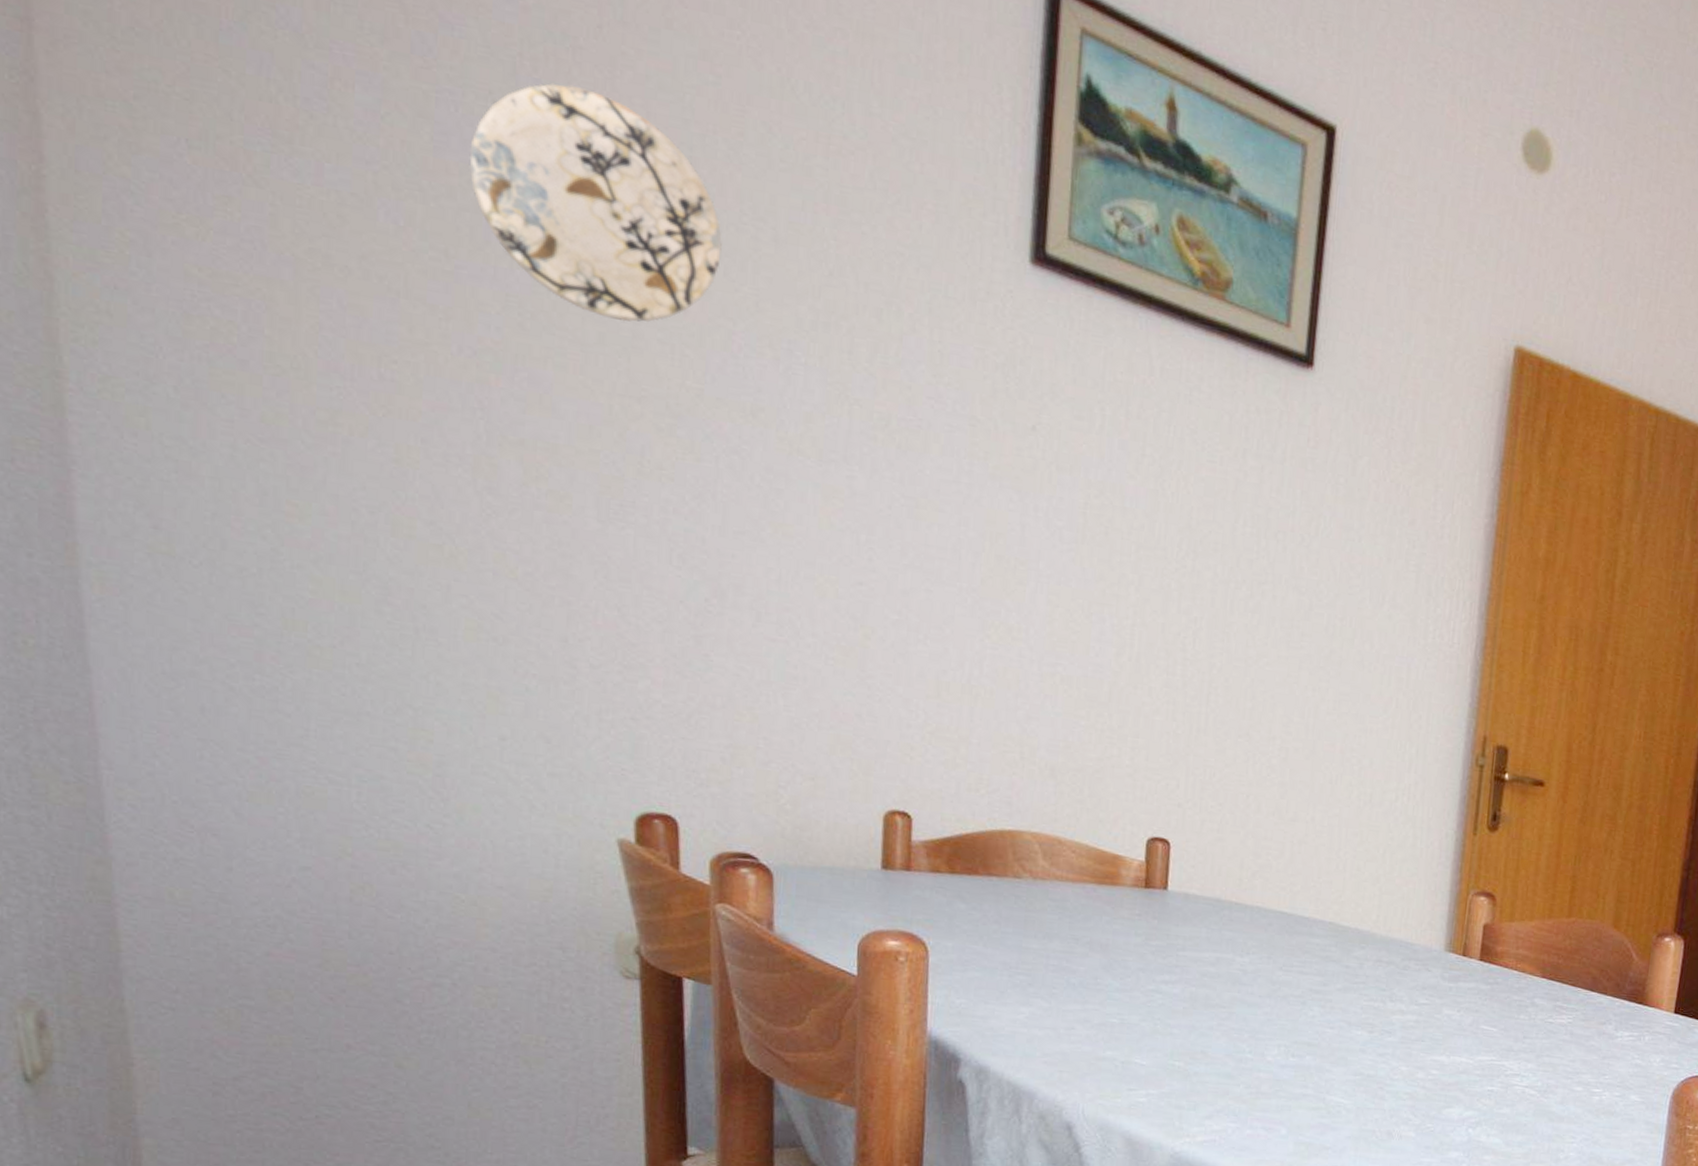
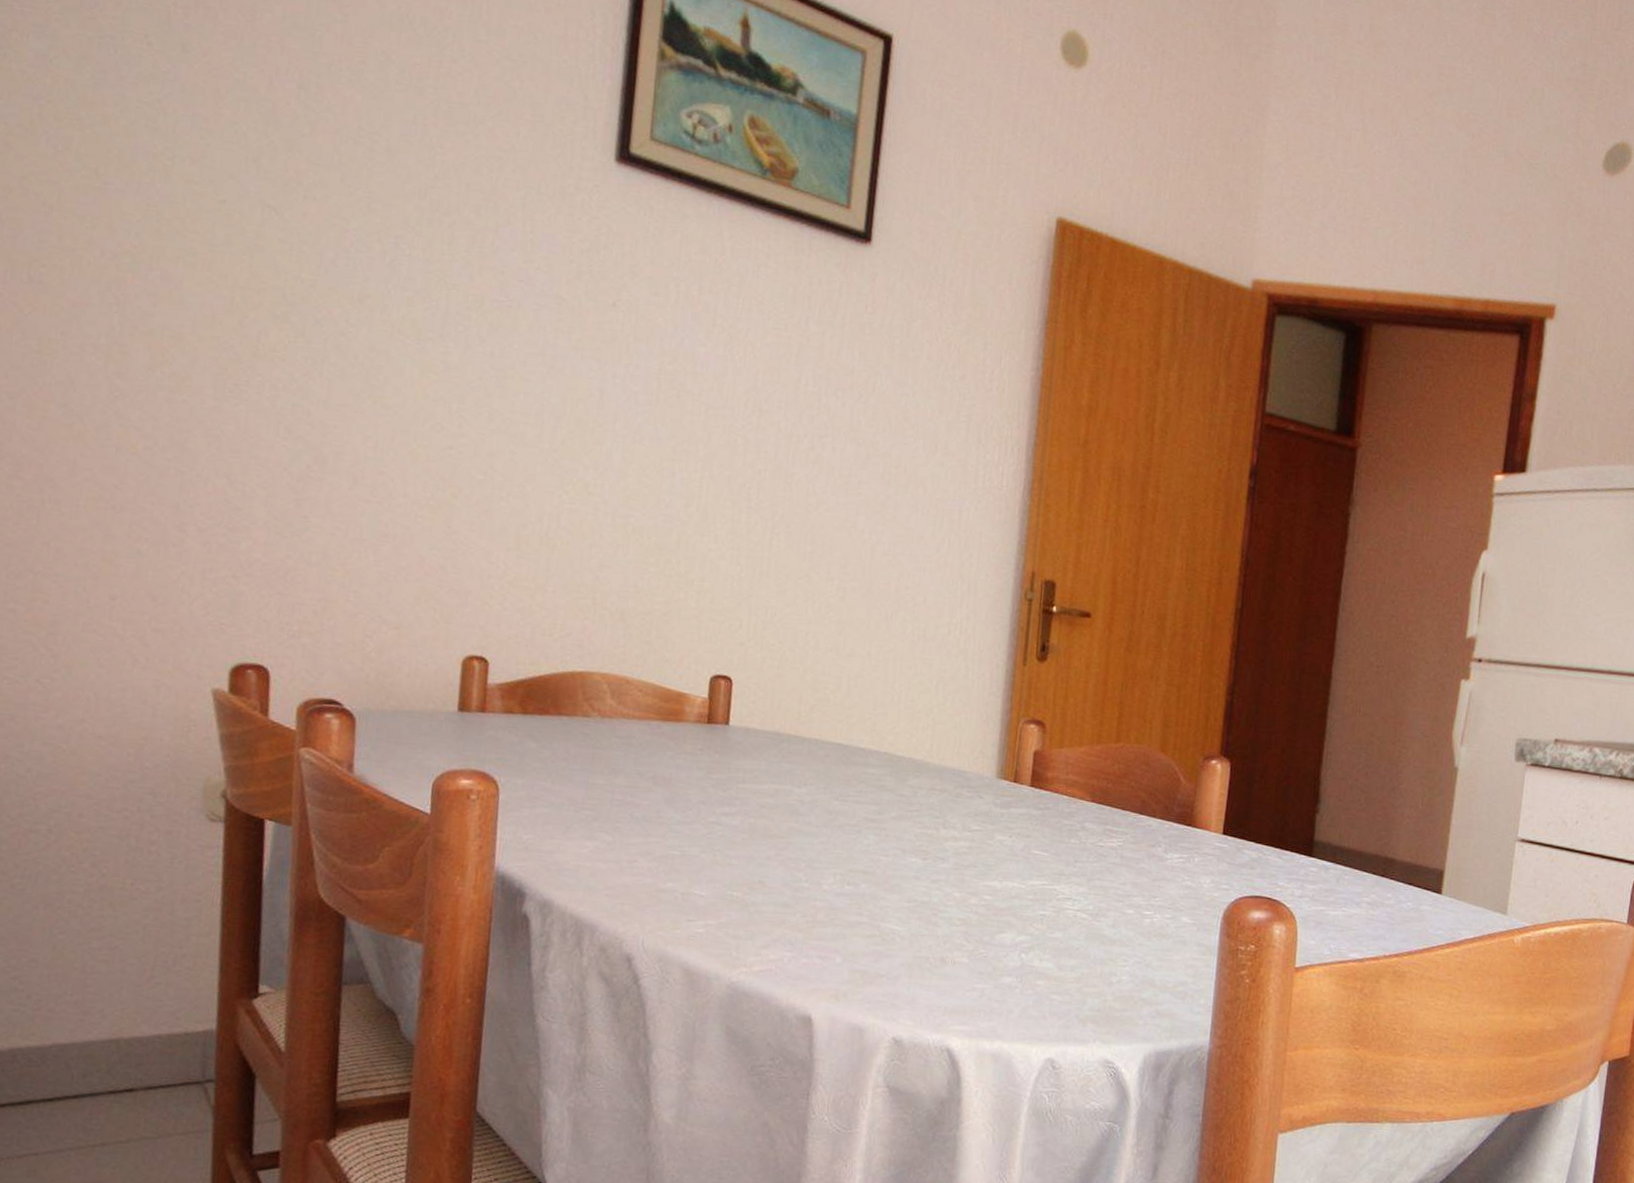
decorative plate: present [469,82,722,323] -> none [122,26,341,225]

